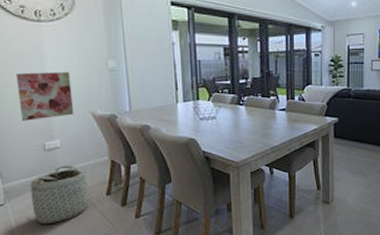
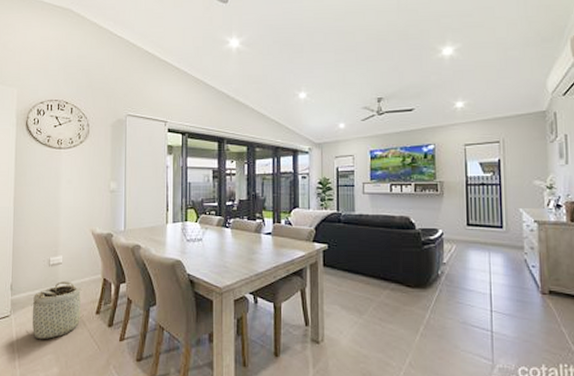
wall art: present [16,72,74,121] -> none [35,193,78,237]

